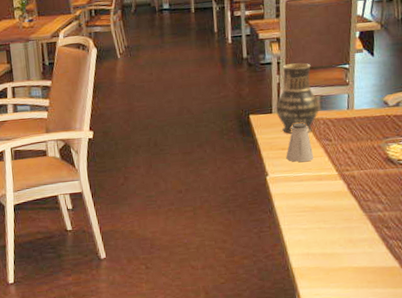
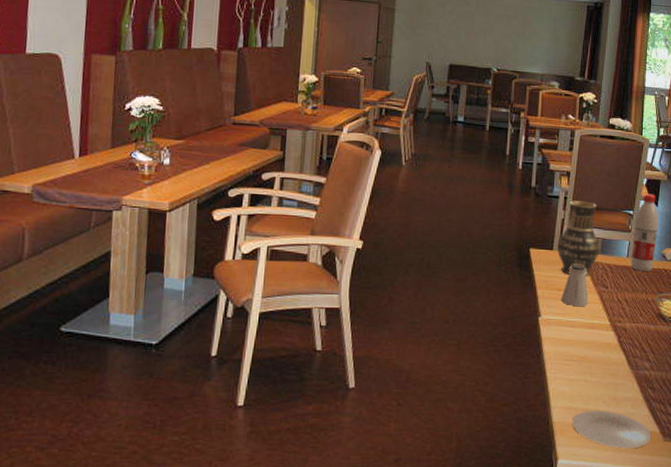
plate: none [311,252,392,285] -> present [572,410,652,449]
water bottle: none [351,45,377,121] -> present [630,193,659,272]

